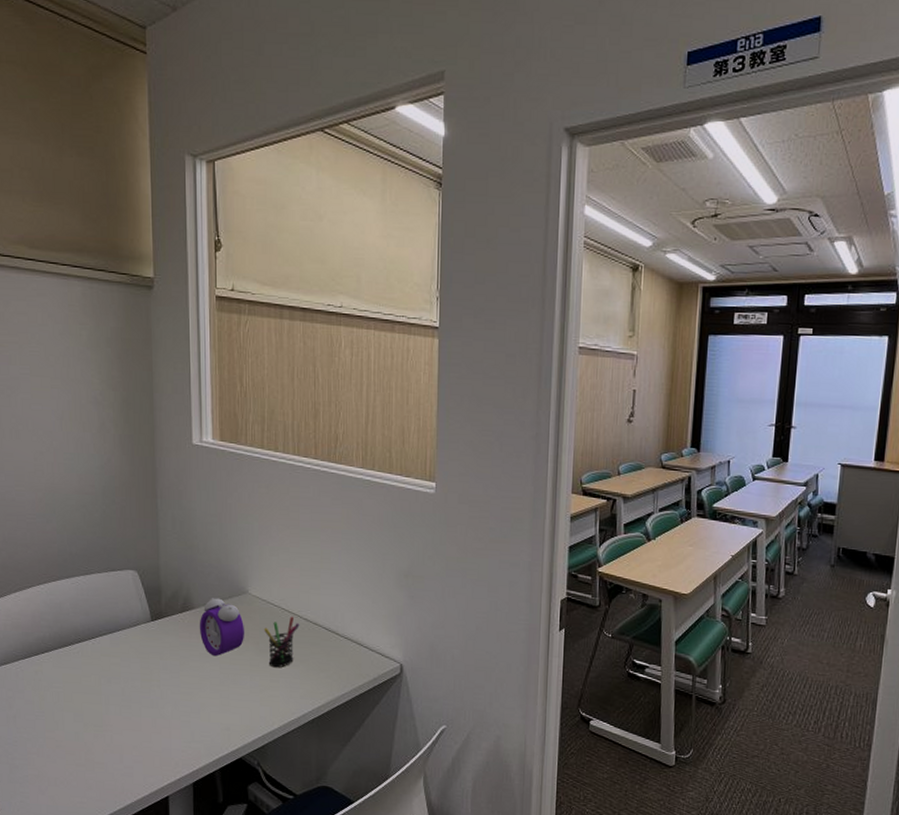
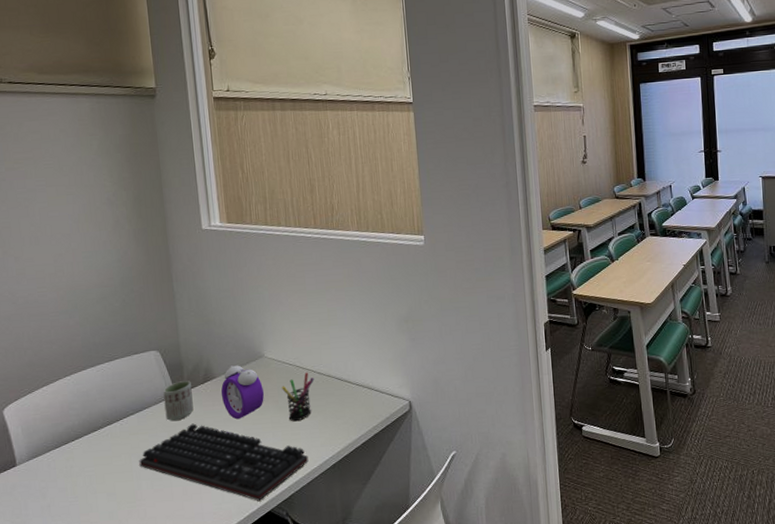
keyboard: none [109,653,286,746] -> present [139,423,309,501]
cup: none [139,607,169,649] -> present [163,381,194,422]

